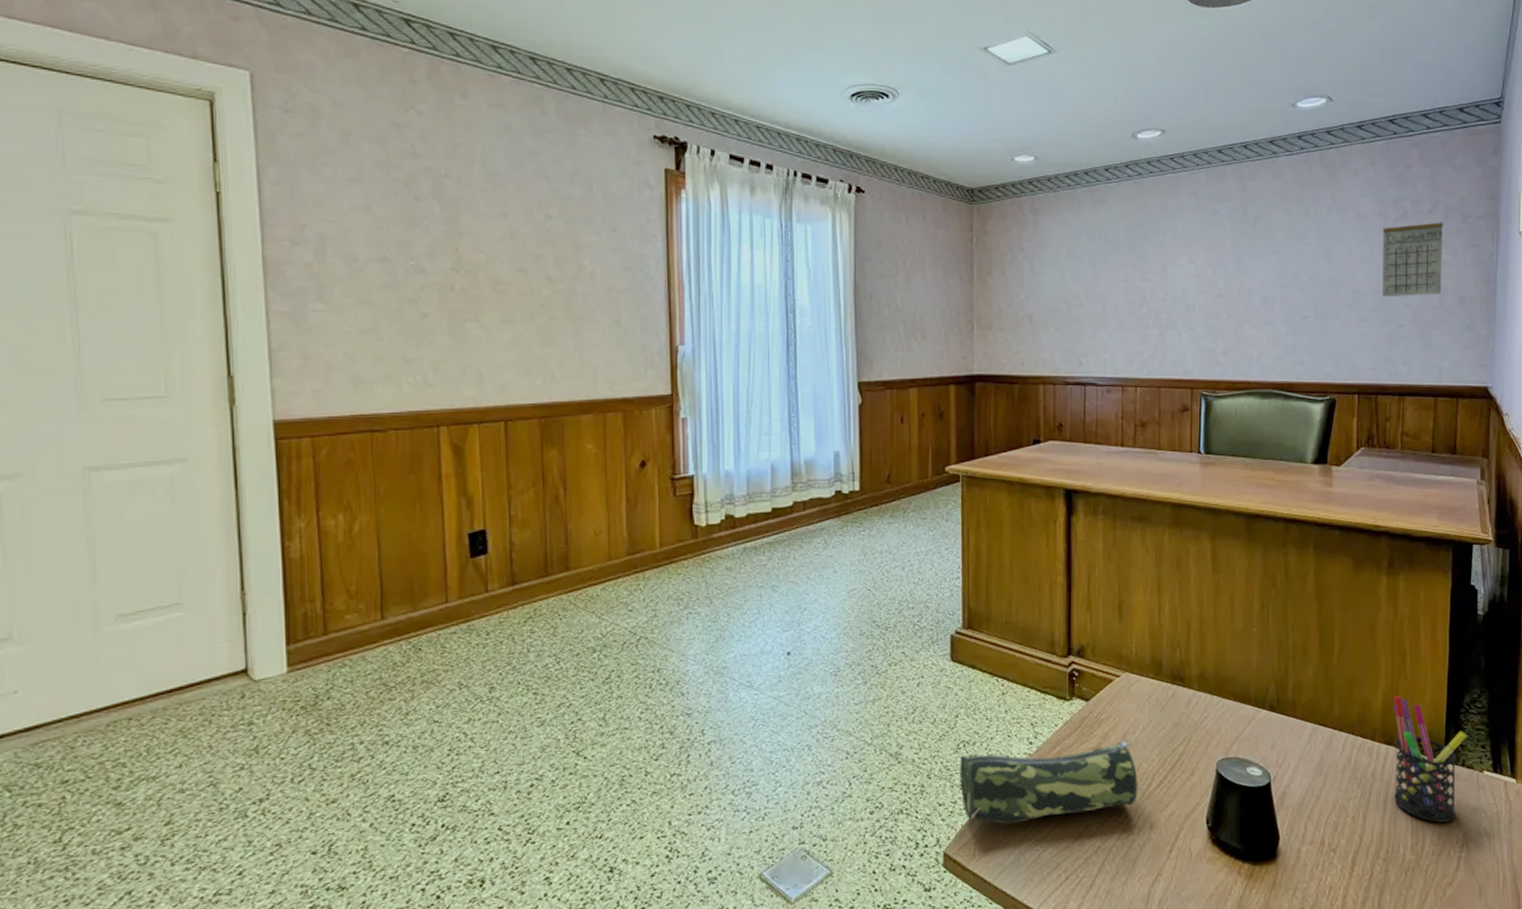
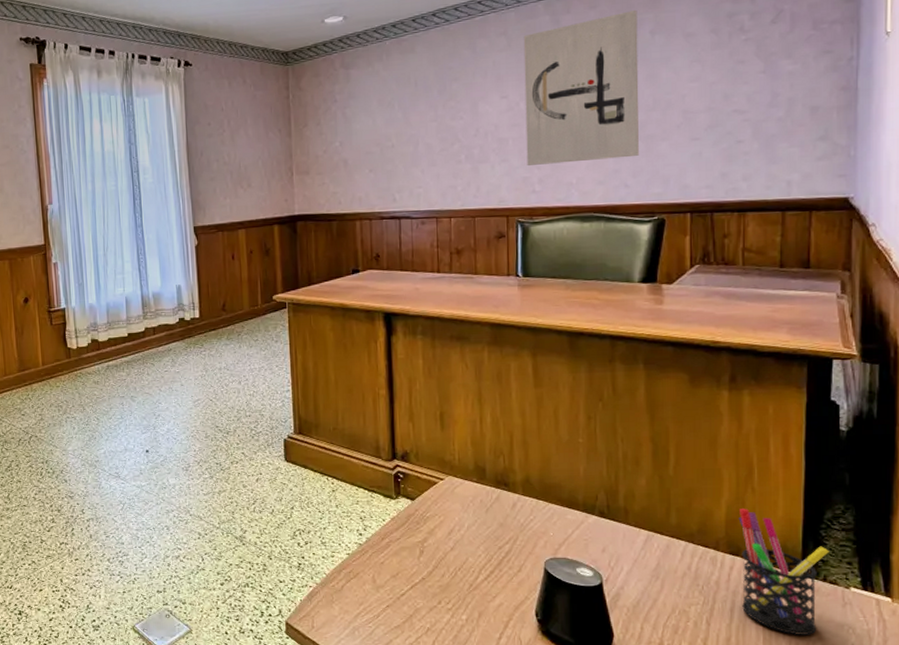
pencil case: present [960,740,1138,824] -> none [297,536,465,603]
wall art: none [1212,185,1317,336] -> present [523,10,639,165]
calendar: present [1382,211,1444,297] -> none [716,24,790,115]

